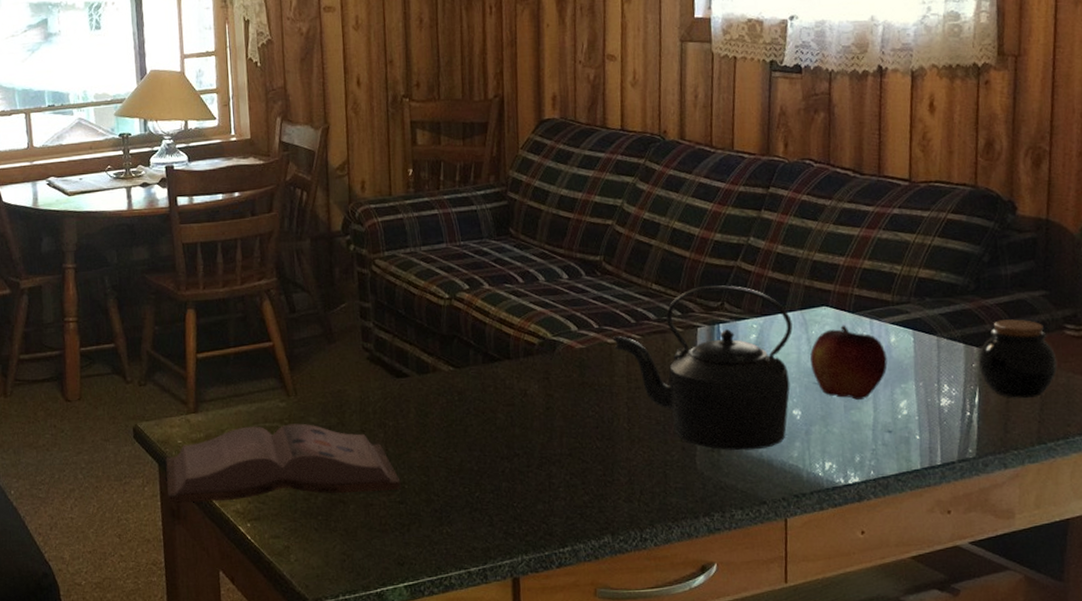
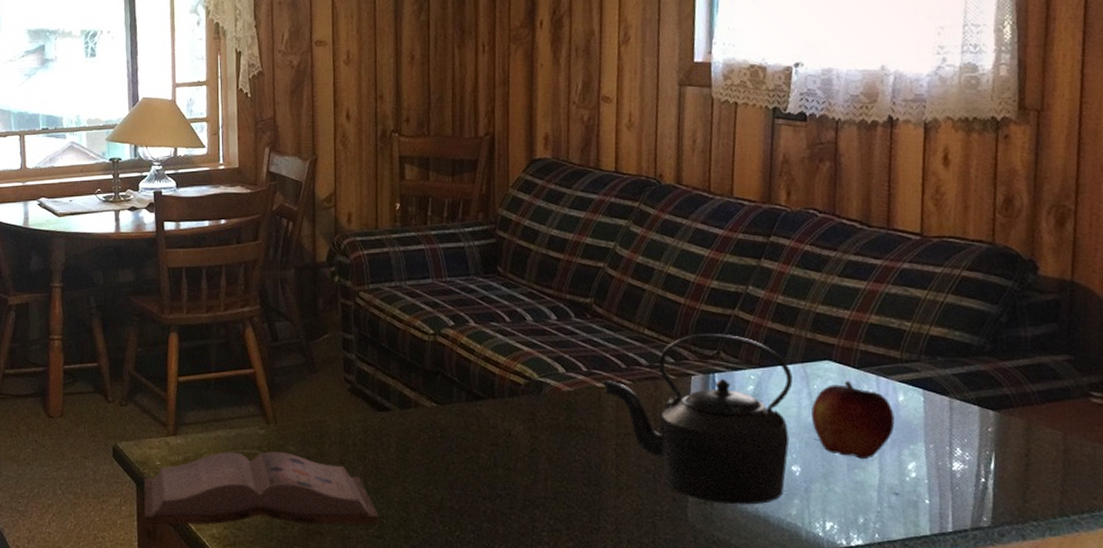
jar: present [979,319,1058,398] -> none [995,383,1083,466]

